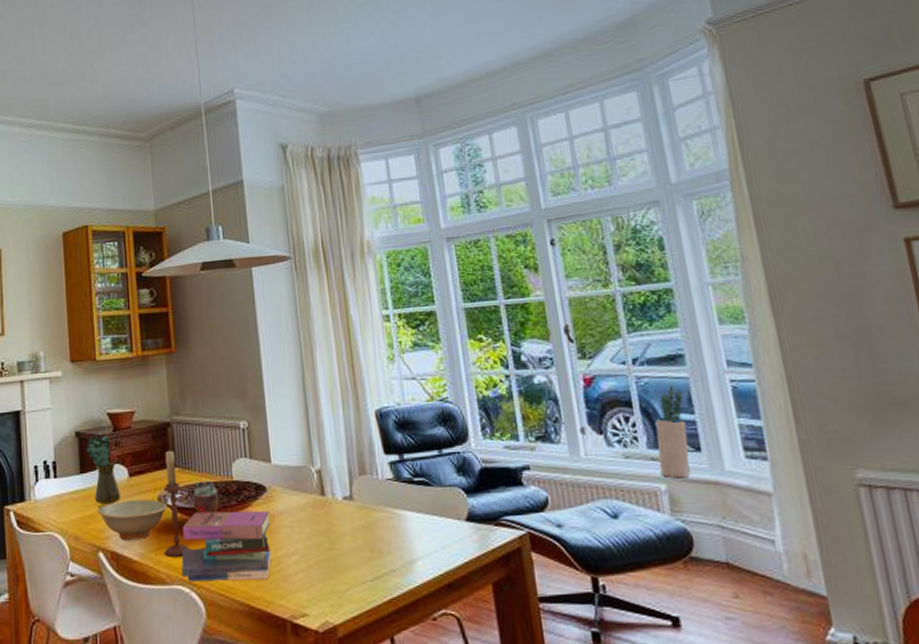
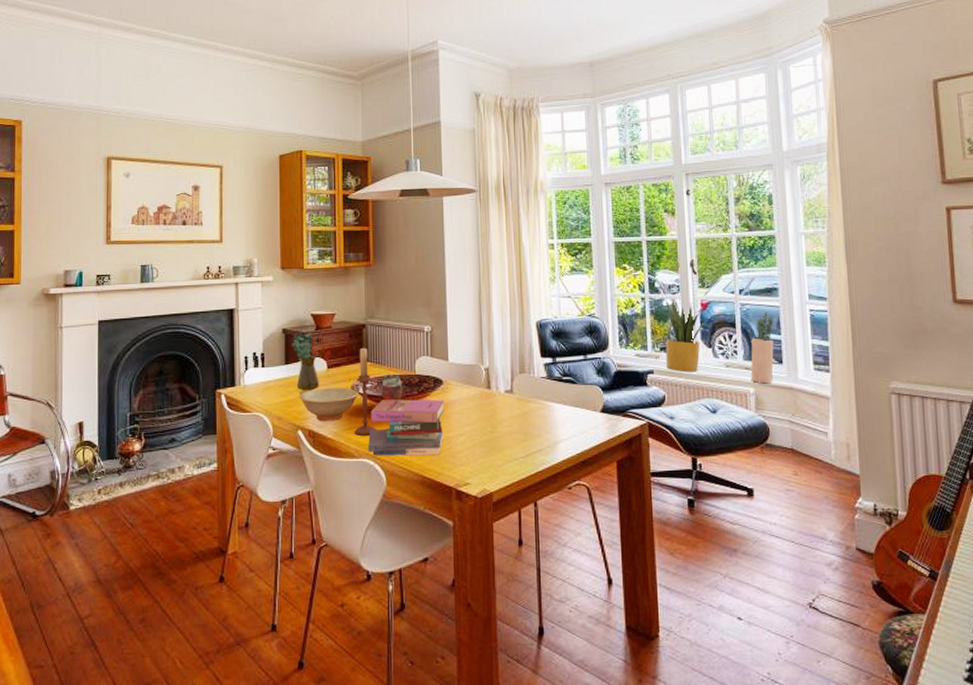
planter: none [537,374,594,467] -> present [665,299,707,373]

